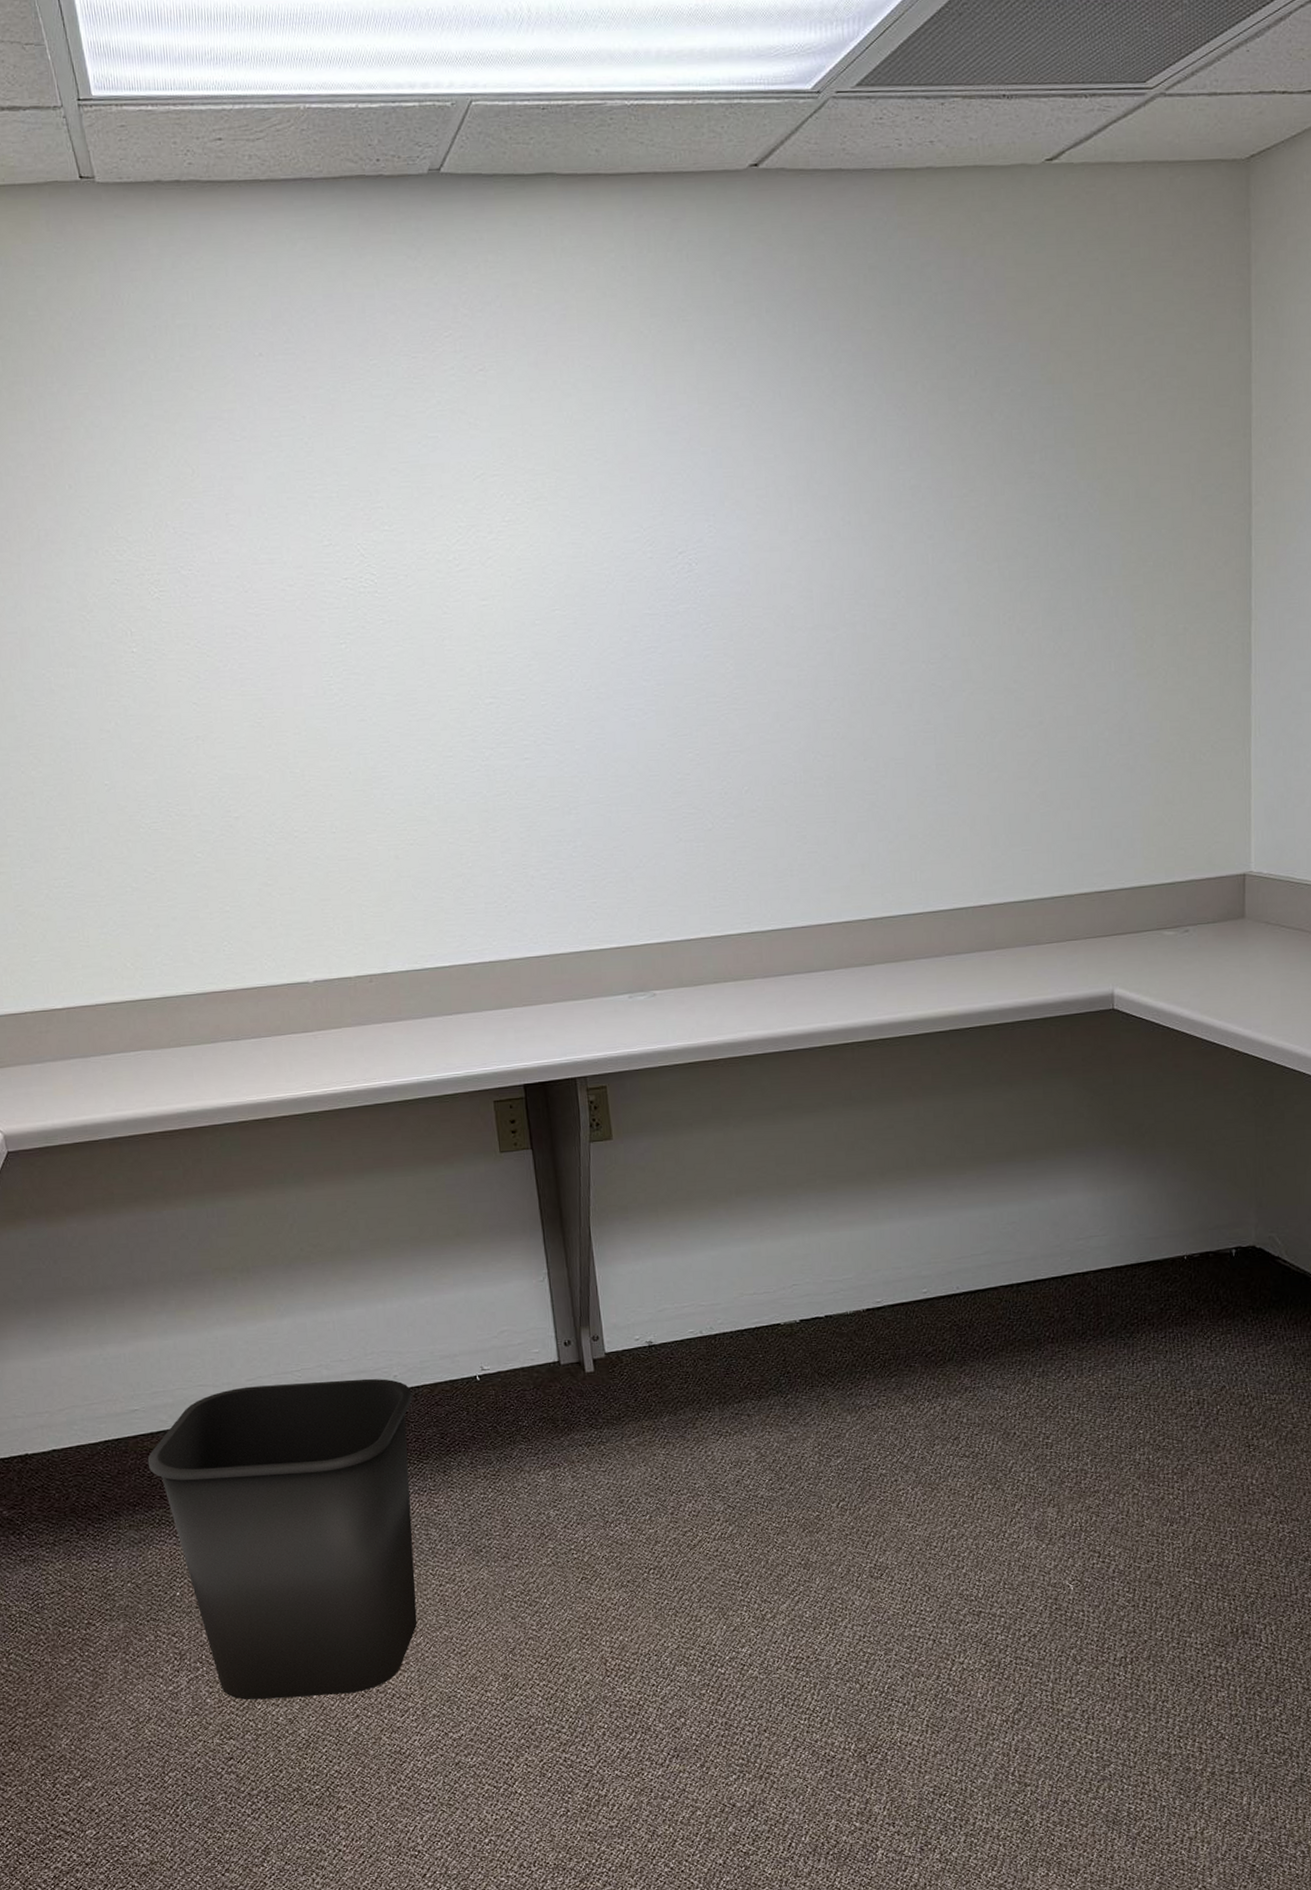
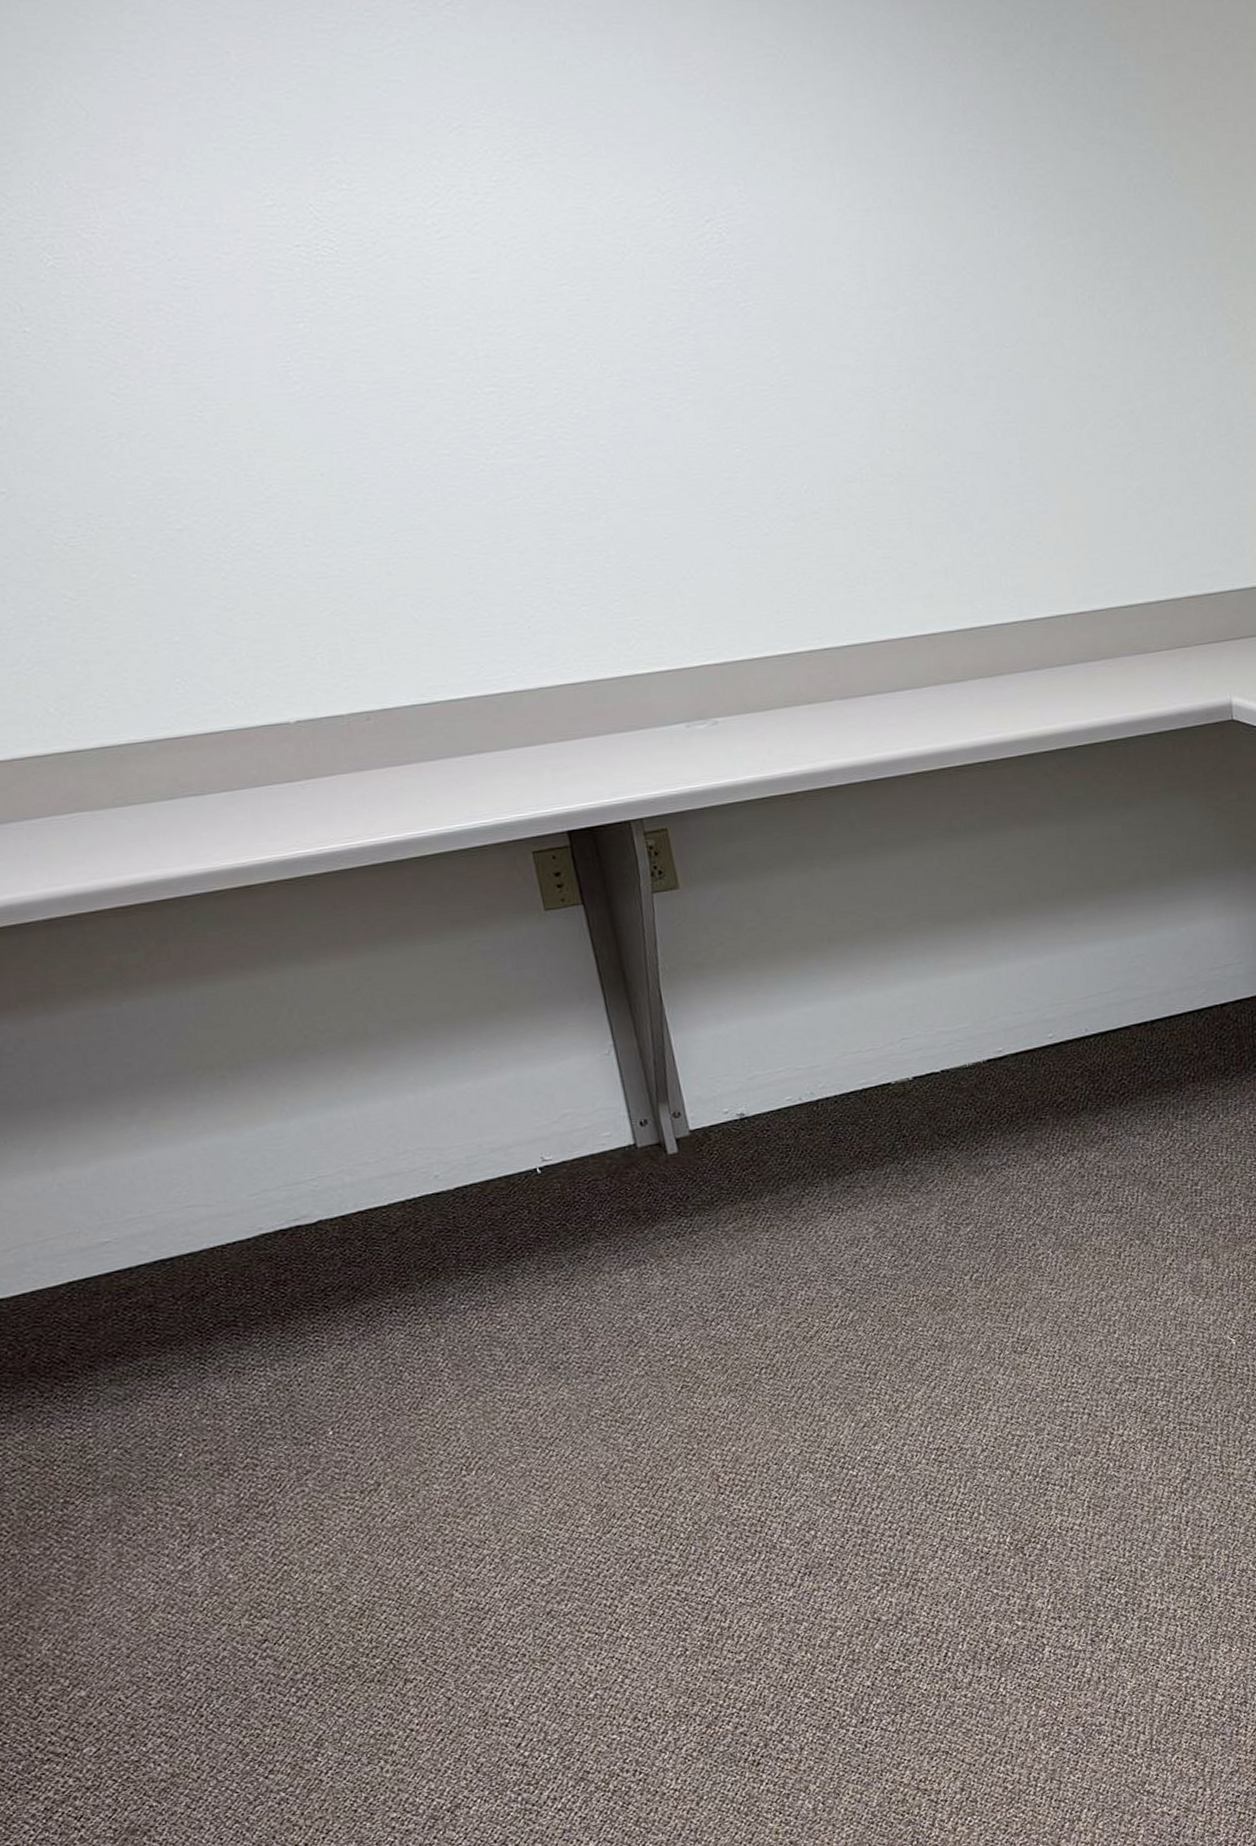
waste bin: present [147,1378,418,1700] -> none [126,1180,487,1570]

